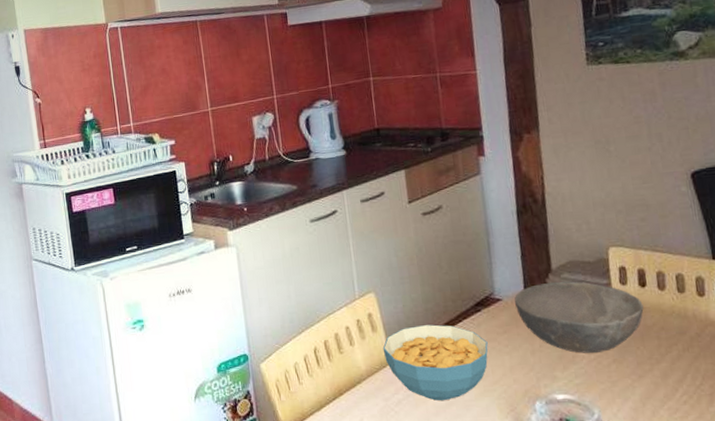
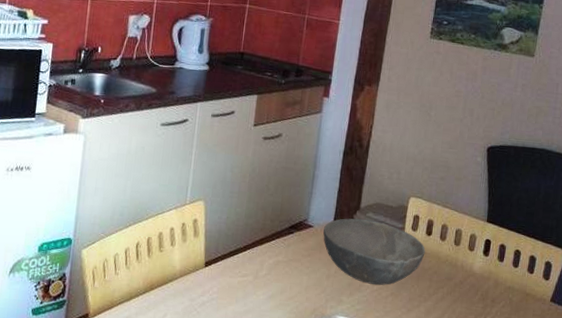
cereal bowl: present [382,324,488,401] -> none [199,237,292,308]

